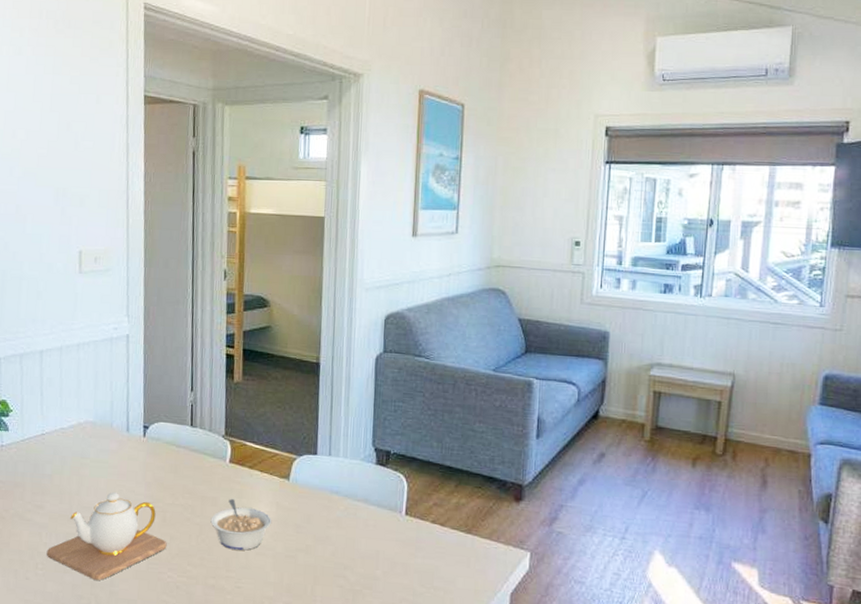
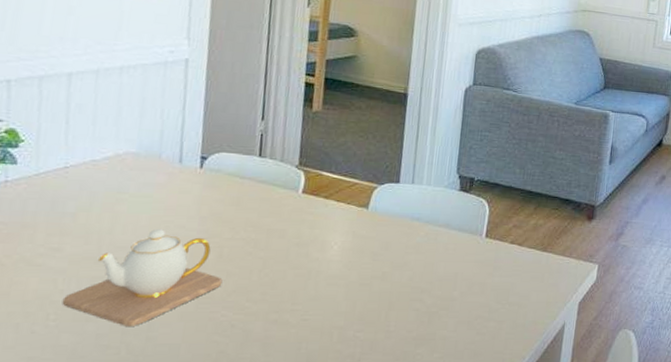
legume: present [210,498,271,551] -> none [276,229,346,282]

